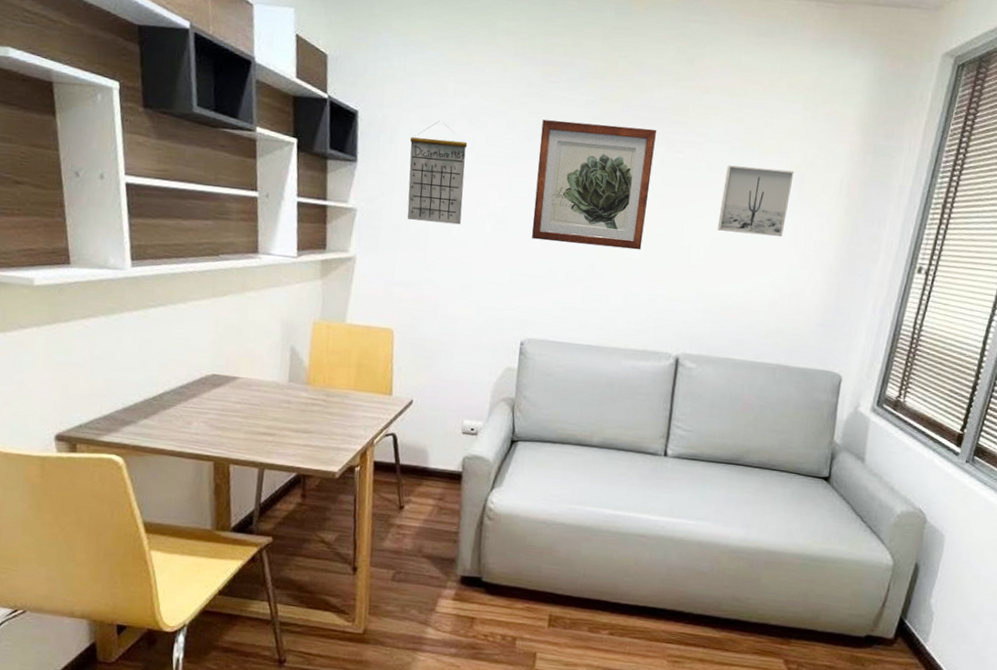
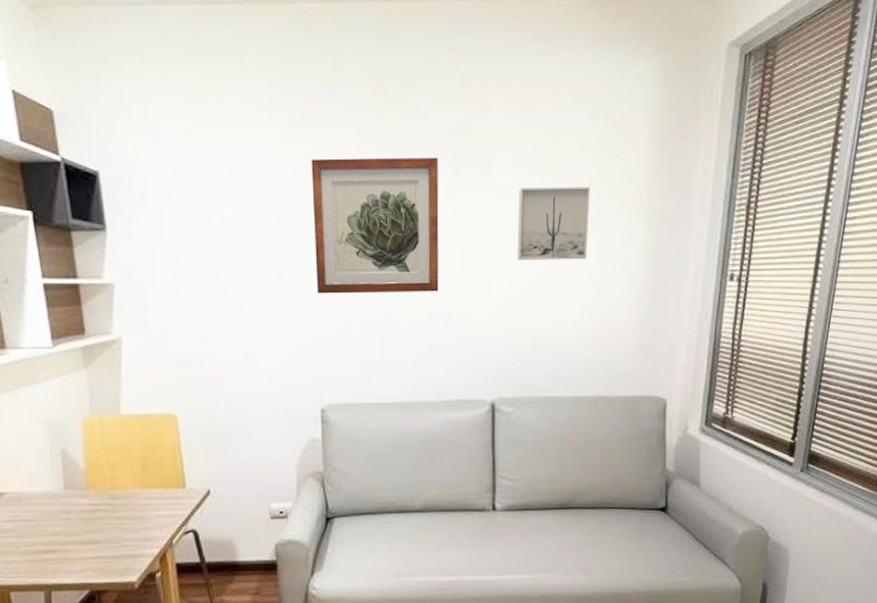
calendar: present [407,120,468,225] -> none [164,172,235,288]

